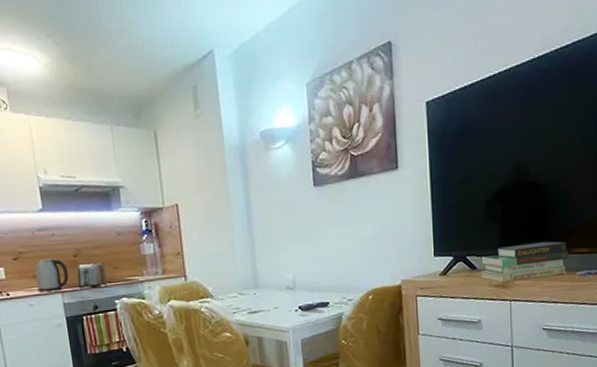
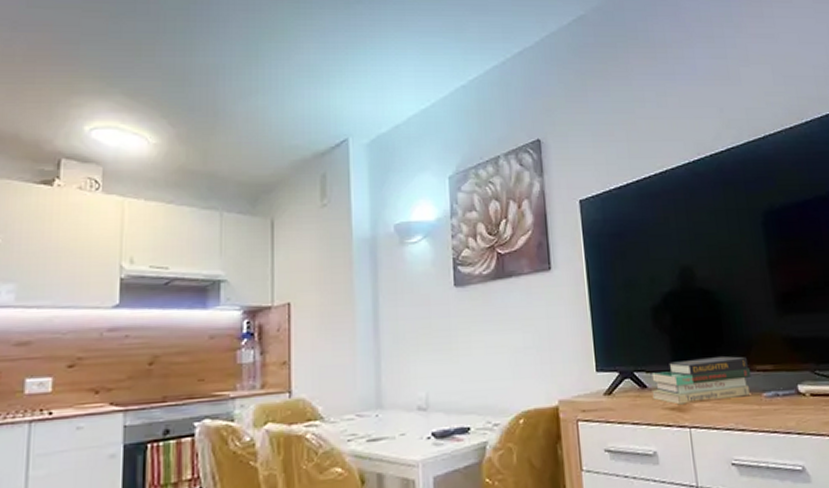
kettle: present [35,258,69,293] -> none [92,365,137,411]
toaster: present [77,262,108,289] -> none [147,372,188,406]

